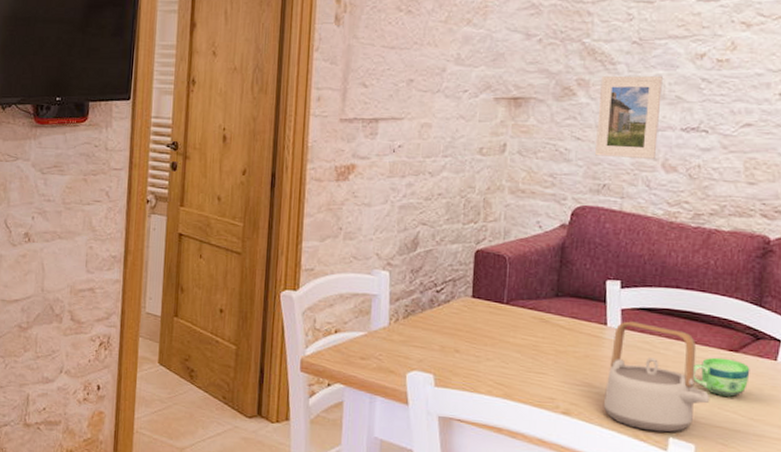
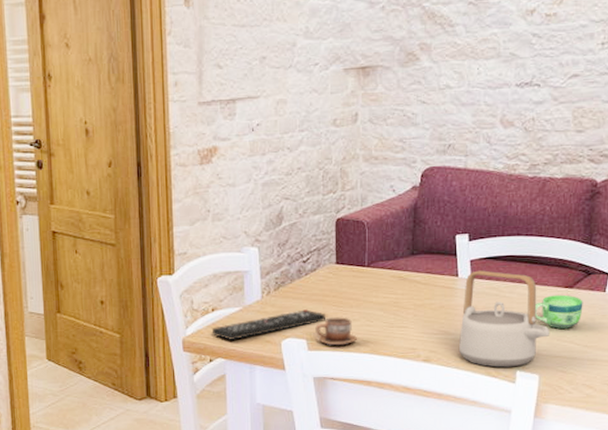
remote control: none [332,342,456,367] -> present [211,309,325,341]
cup: none [444,354,491,386] -> present [315,317,358,346]
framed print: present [595,75,663,159] -> none [440,35,497,118]

